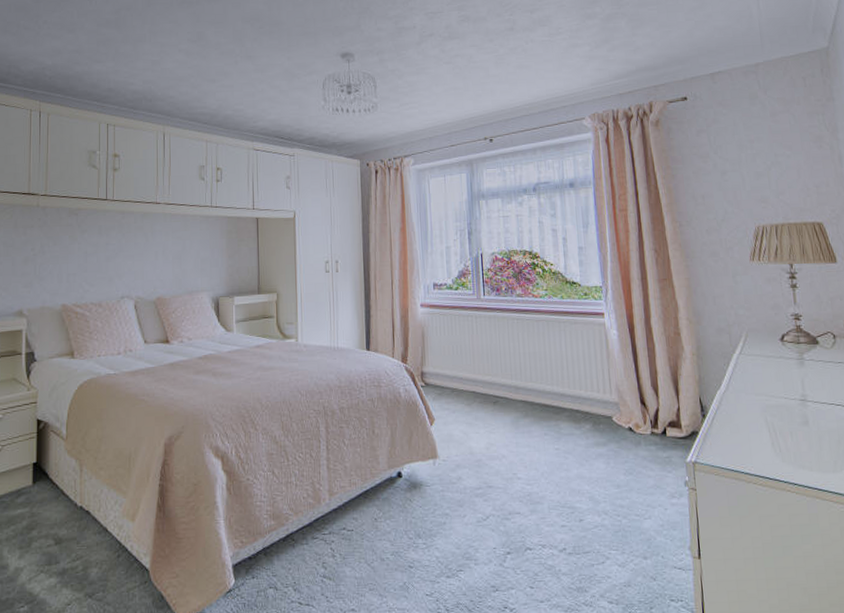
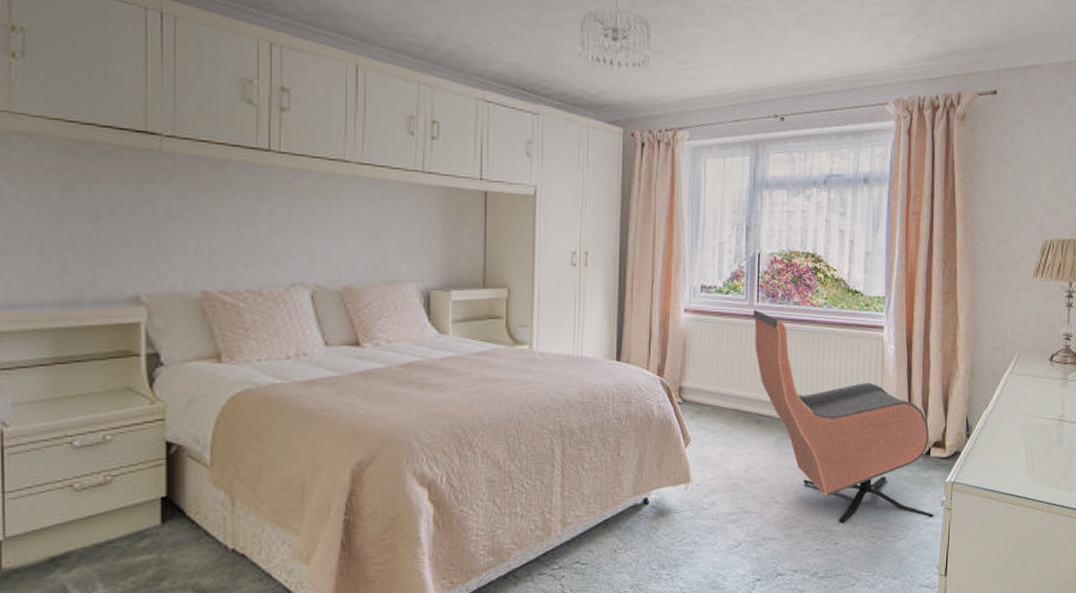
armchair: none [481,303,679,501] -> present [753,310,934,524]

